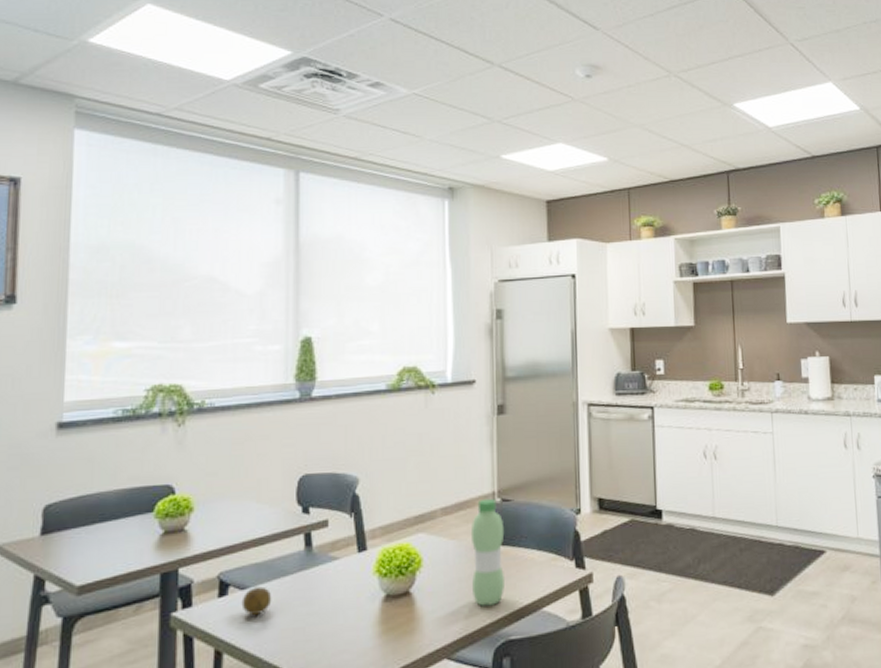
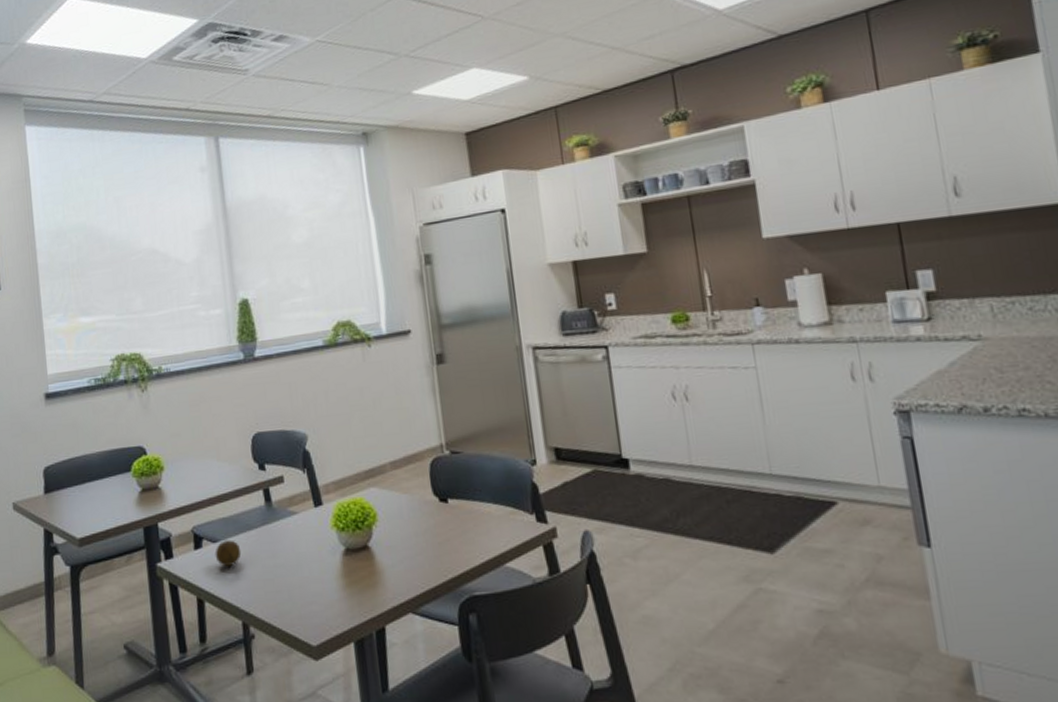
water bottle: present [470,498,505,606] -> none [422,451,463,561]

